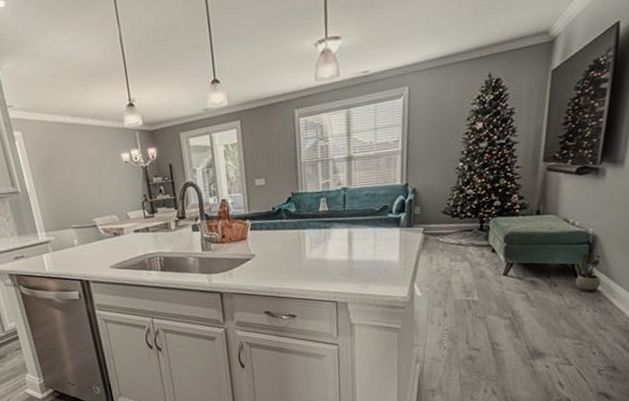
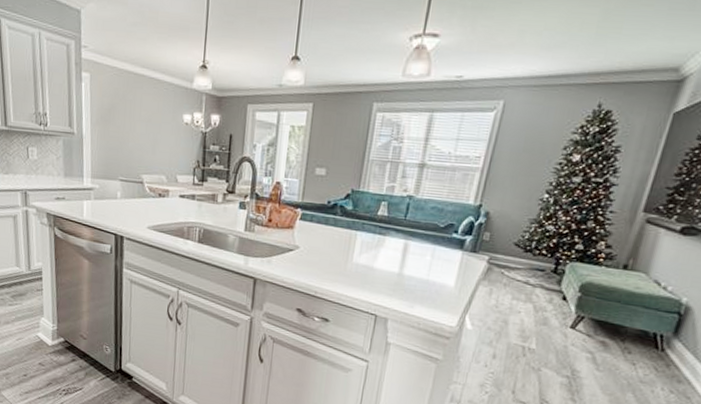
potted plant: present [575,251,601,292] -> none [654,322,691,370]

